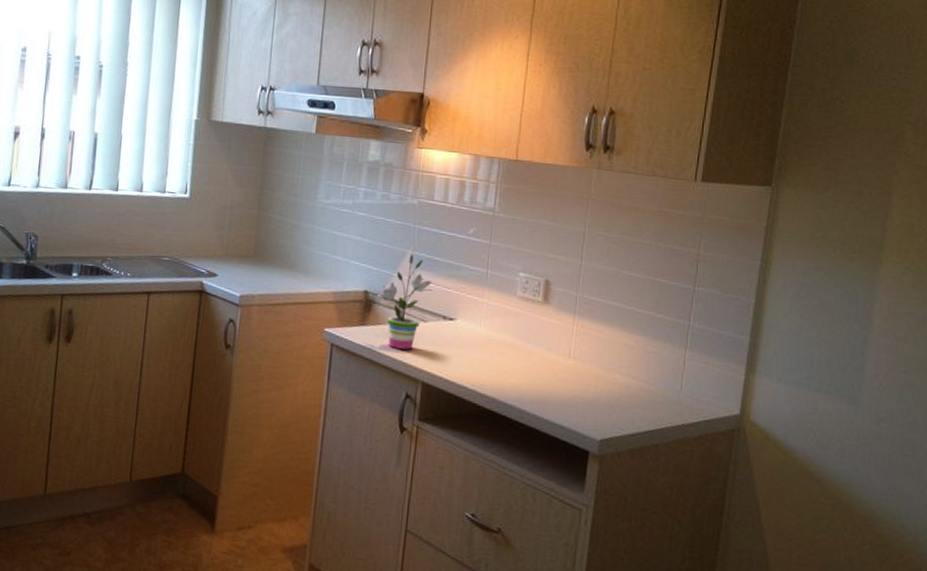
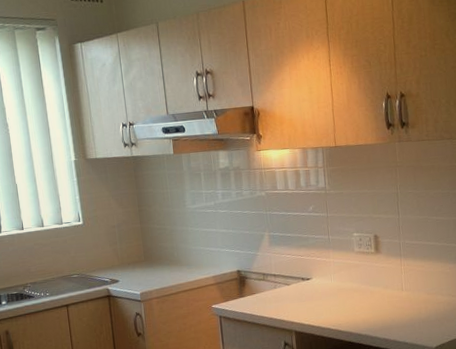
potted plant: present [375,254,433,350] -> none [246,235,290,310]

